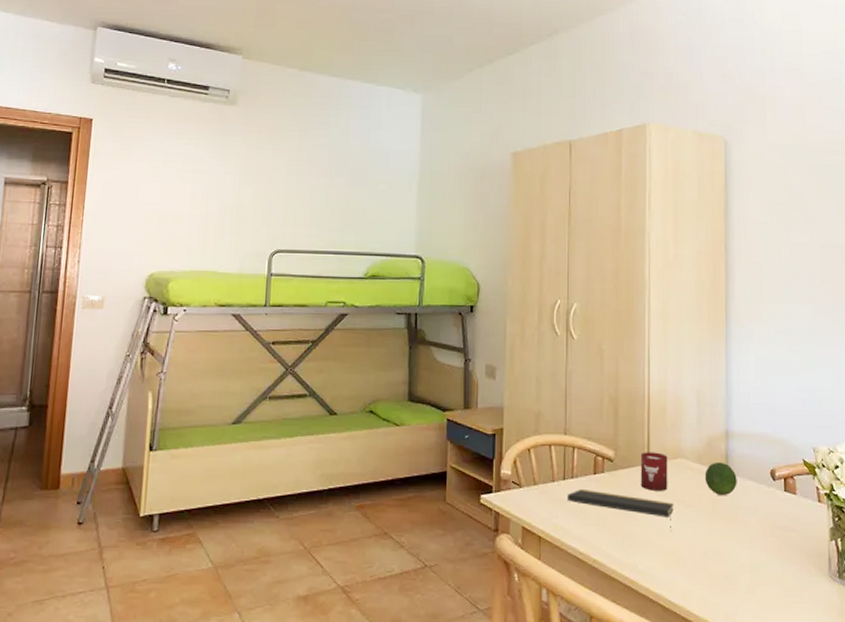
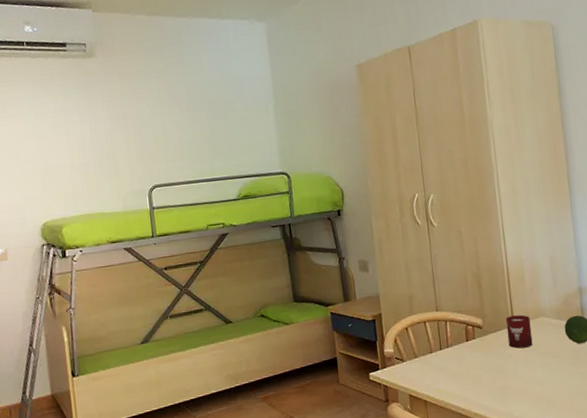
notepad: present [566,489,674,532] -> none [445,355,540,381]

